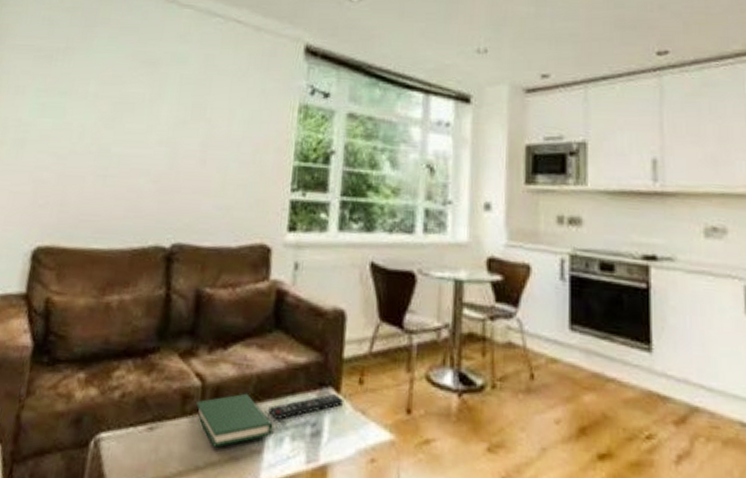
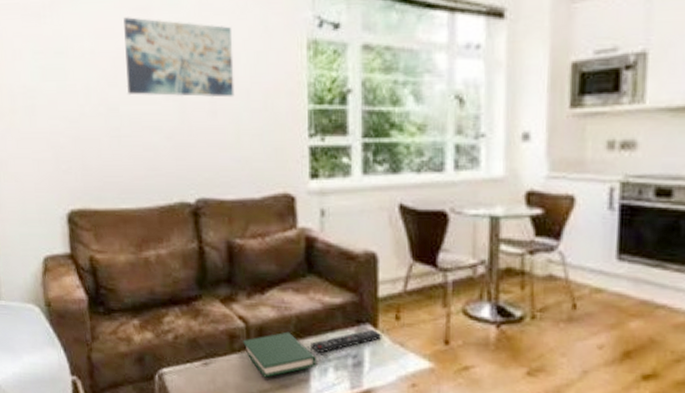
wall art: none [122,68,232,149] -> present [123,17,235,98]

